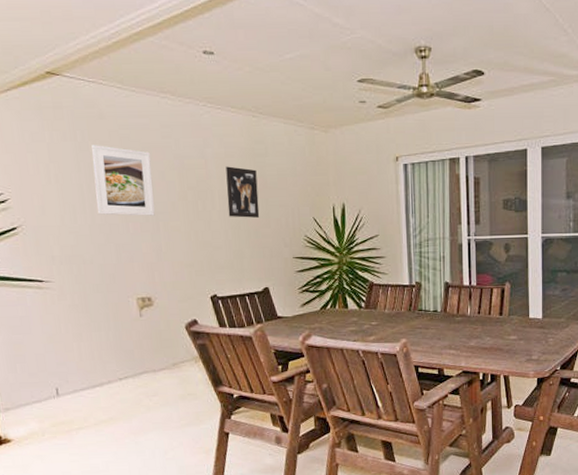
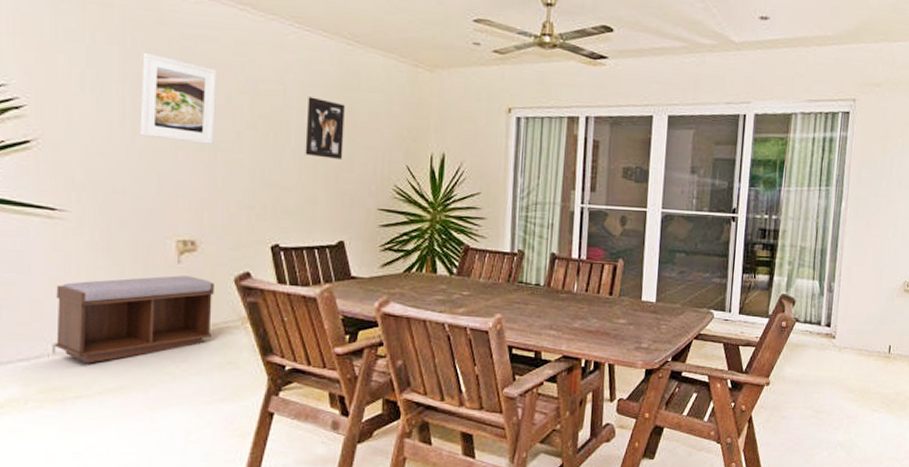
bench: none [52,326,174,402] -> present [54,275,214,364]

